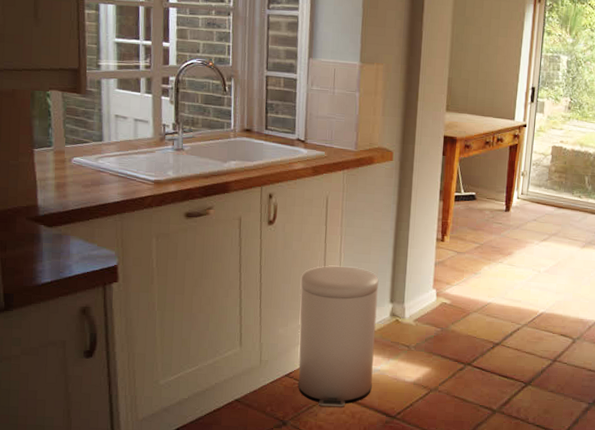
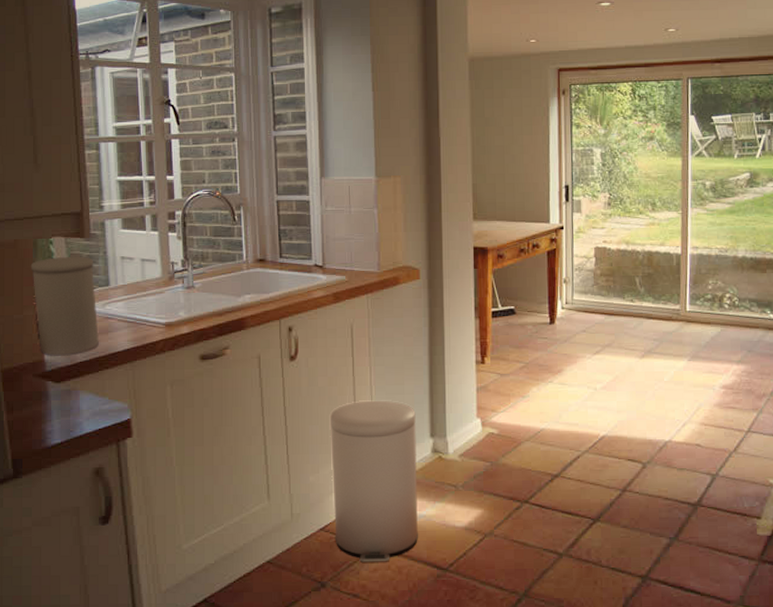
canister: none [27,110,91,203] -> present [30,256,99,356]

